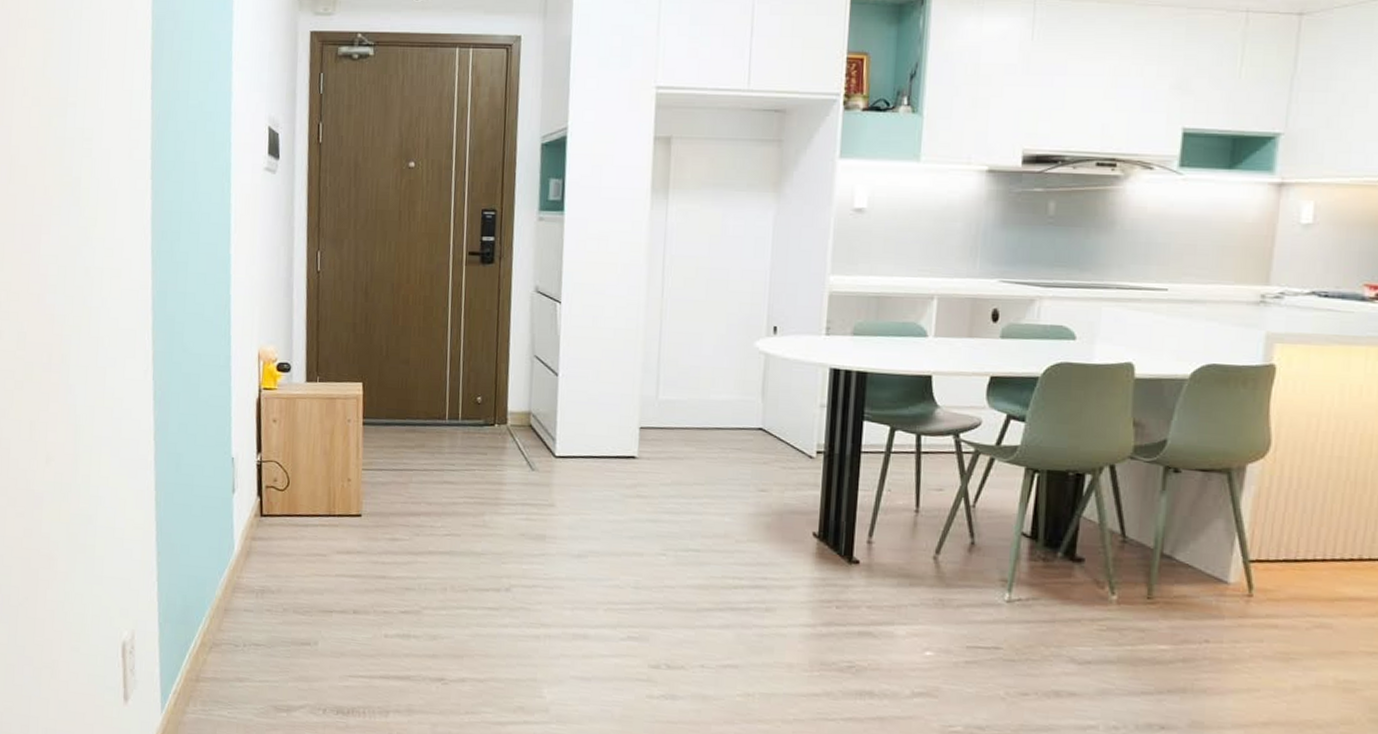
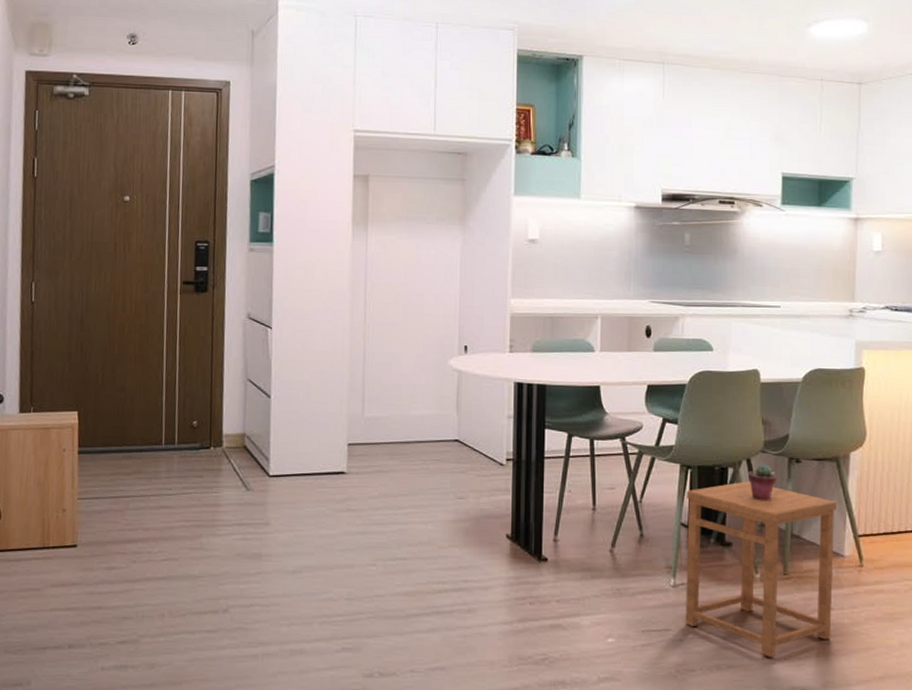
side table: none [1019,490,1225,689] -> present [685,481,838,658]
potted succulent: none [1109,472,1148,515] -> present [747,464,777,501]

